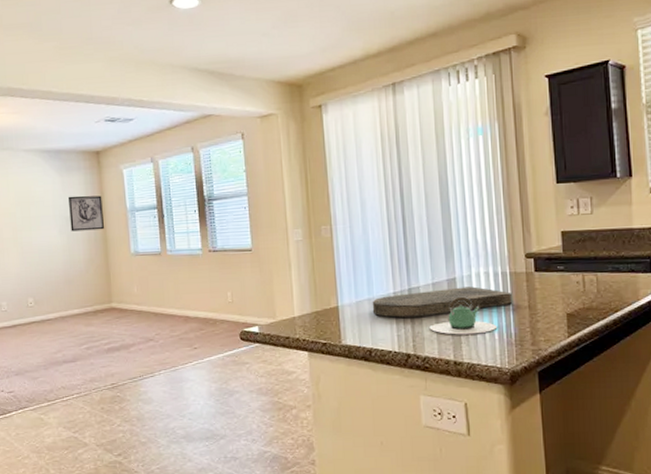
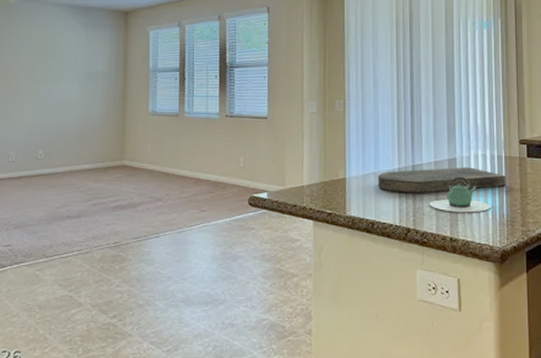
wall art: present [68,195,104,232] -> none [90,52,126,88]

